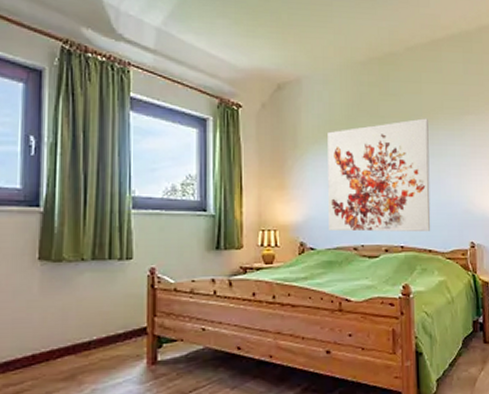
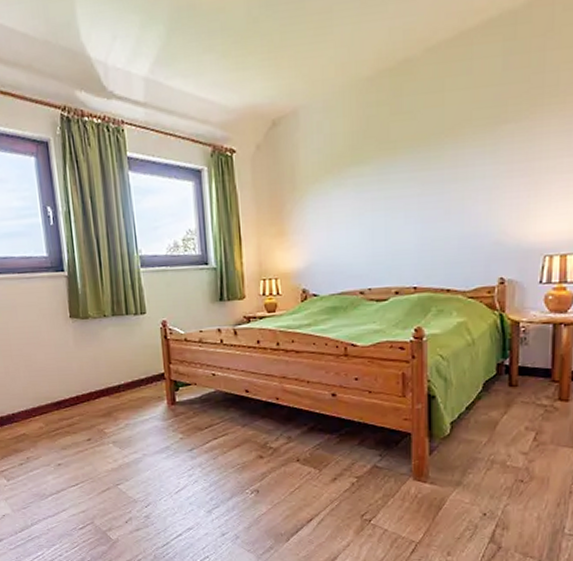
wall art: present [328,118,431,232] -> none [329,136,451,275]

